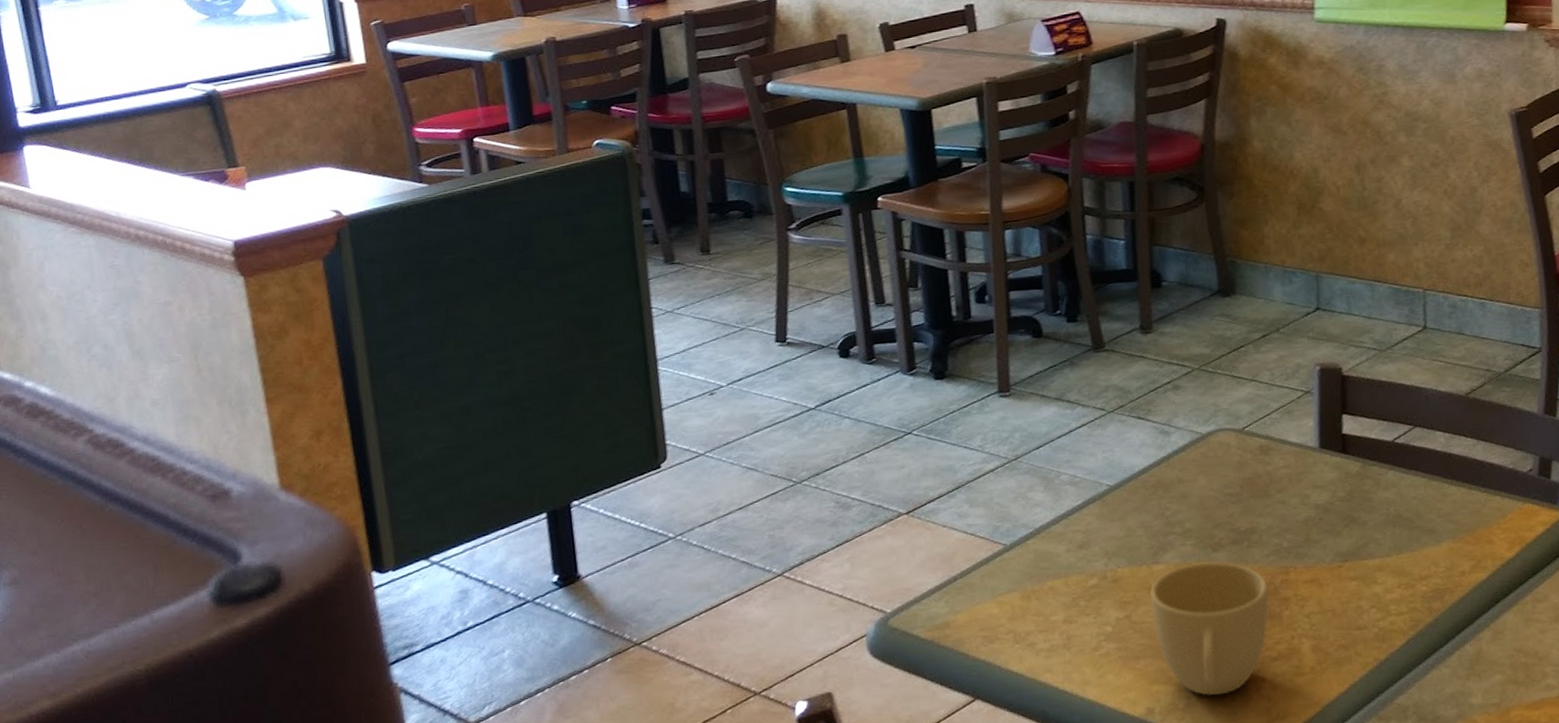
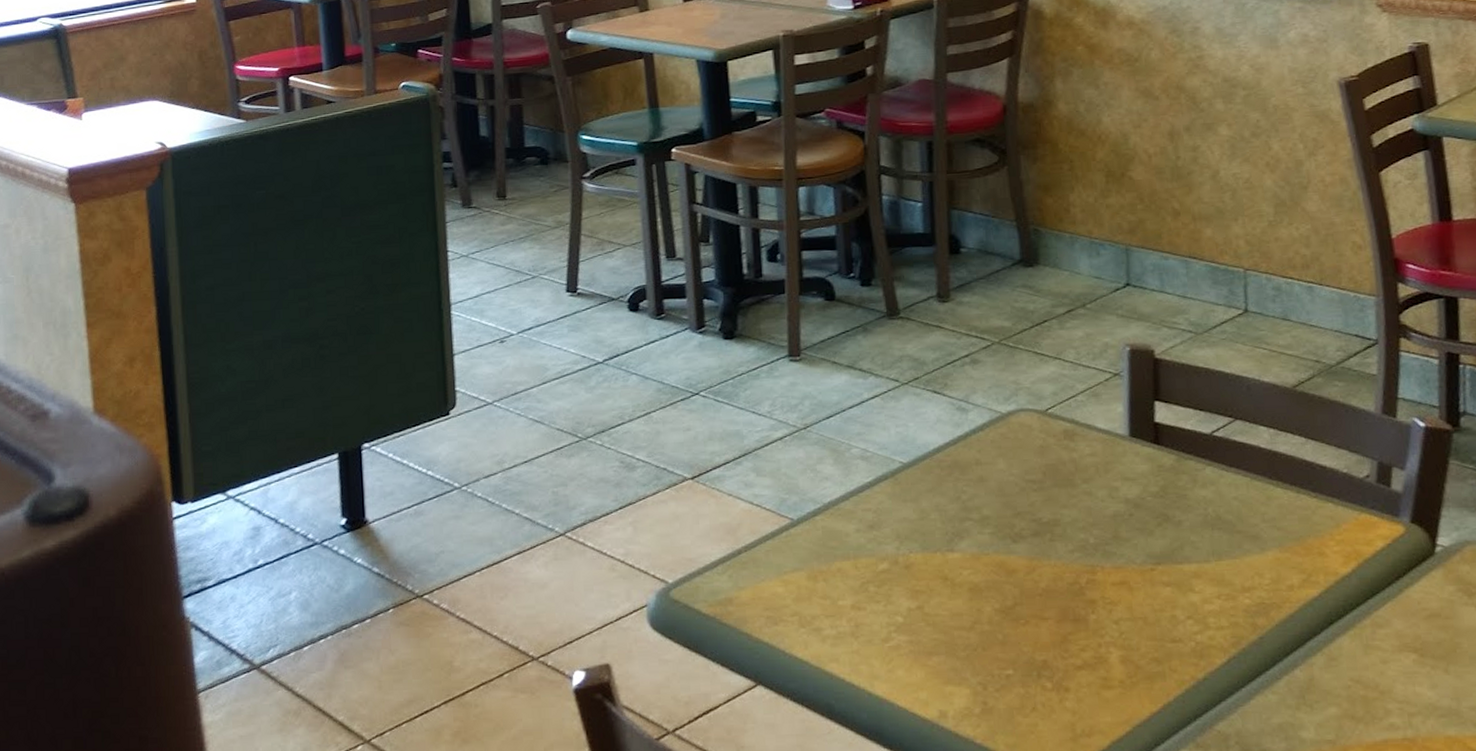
cup: present [1150,561,1269,696] -> none [945,553,1074,704]

